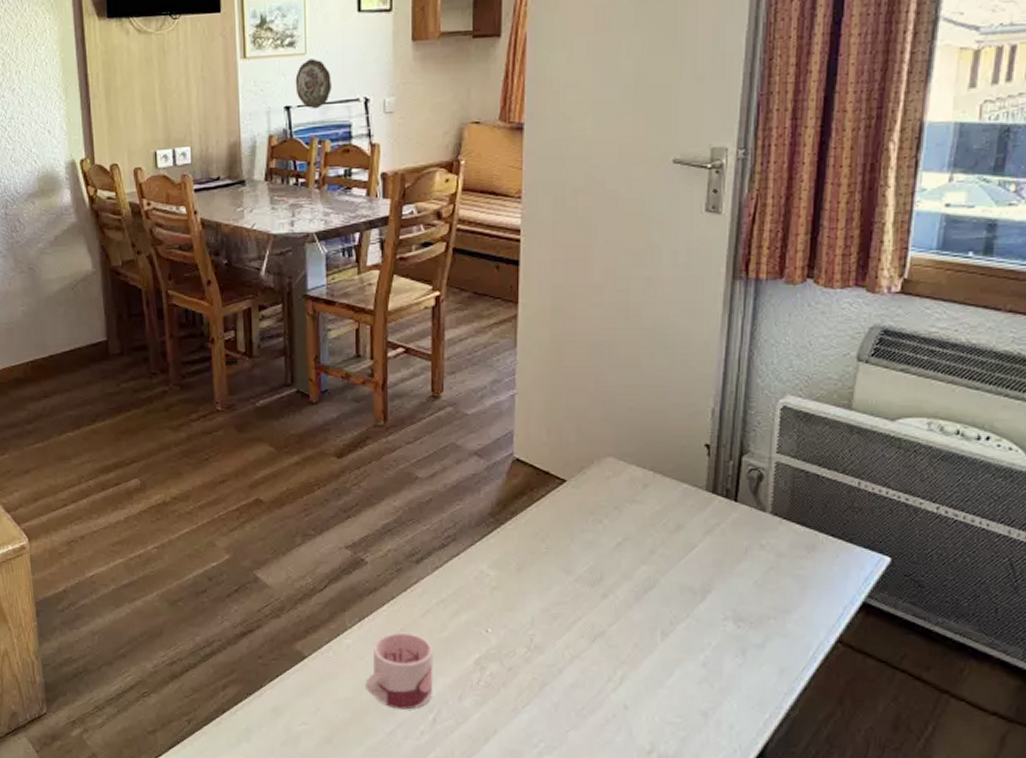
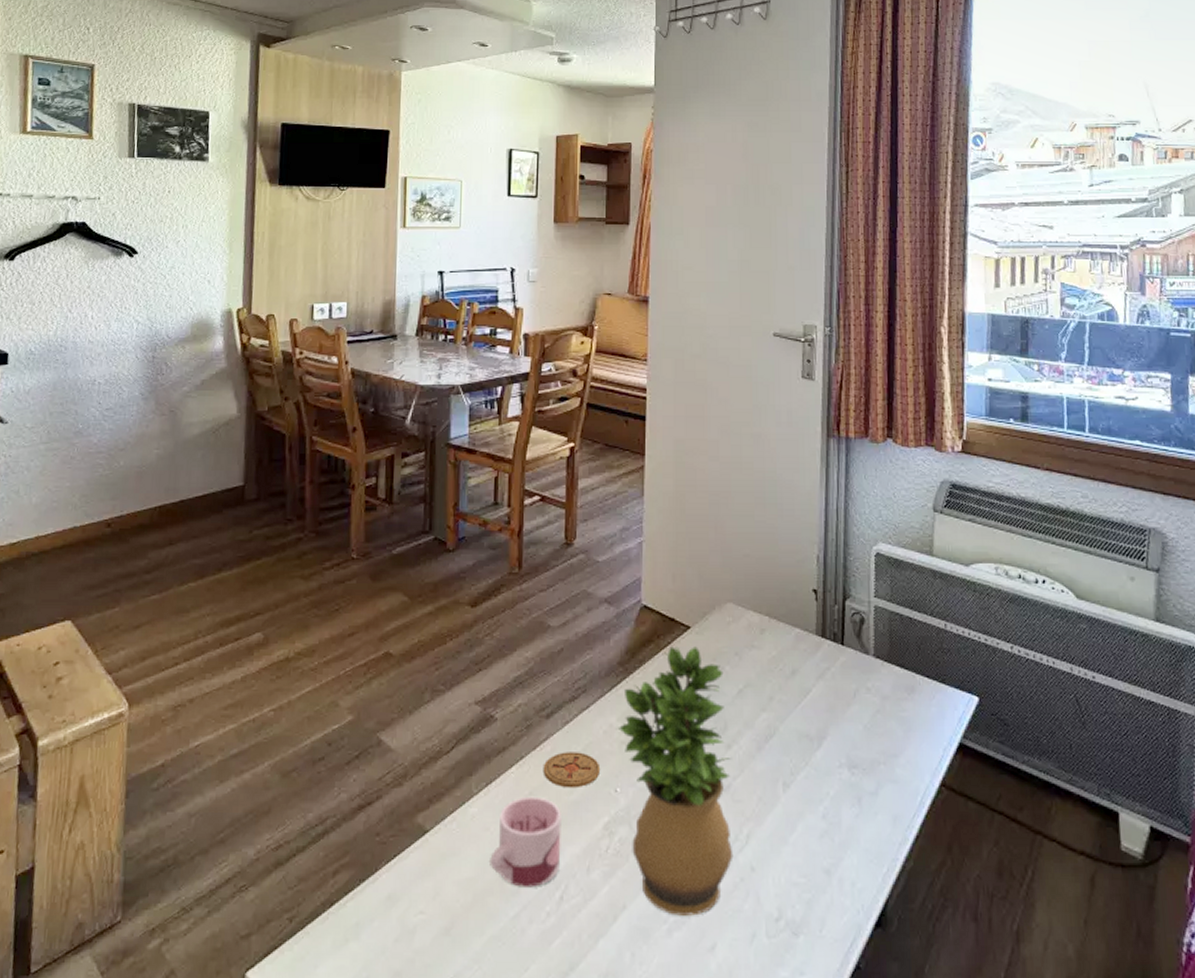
decorative plate: present [295,59,332,109] -> none [449,232,482,275]
coaster: none [414,594,472,627] -> present [542,752,601,788]
potted plant: none [488,499,608,744] -> present [617,646,734,916]

